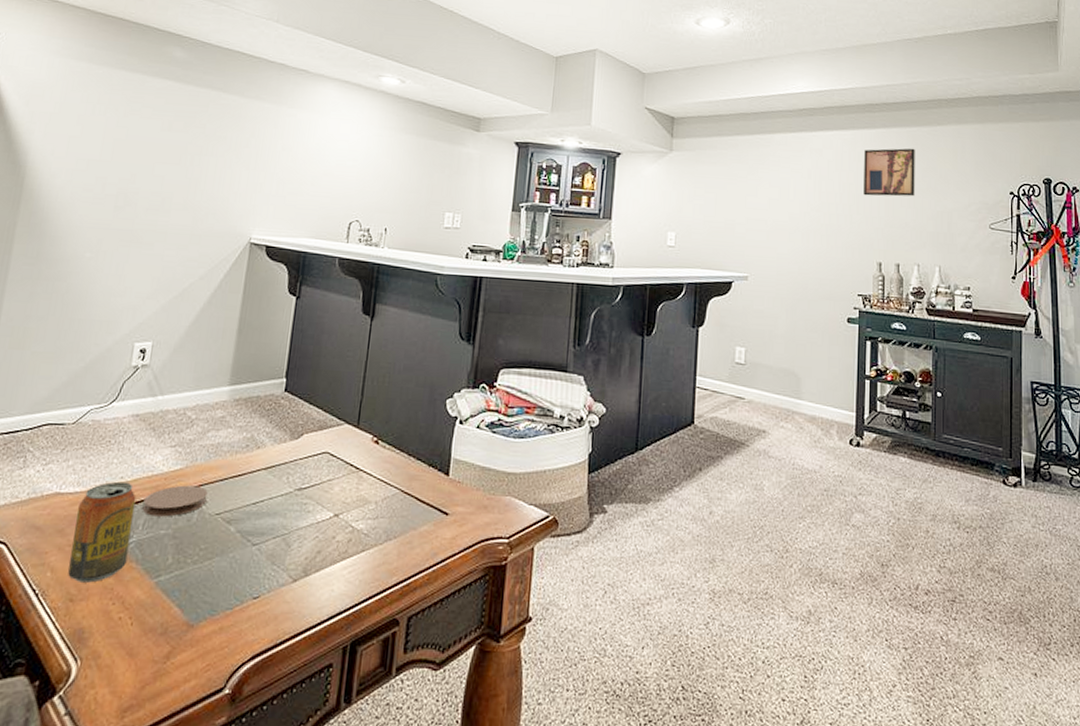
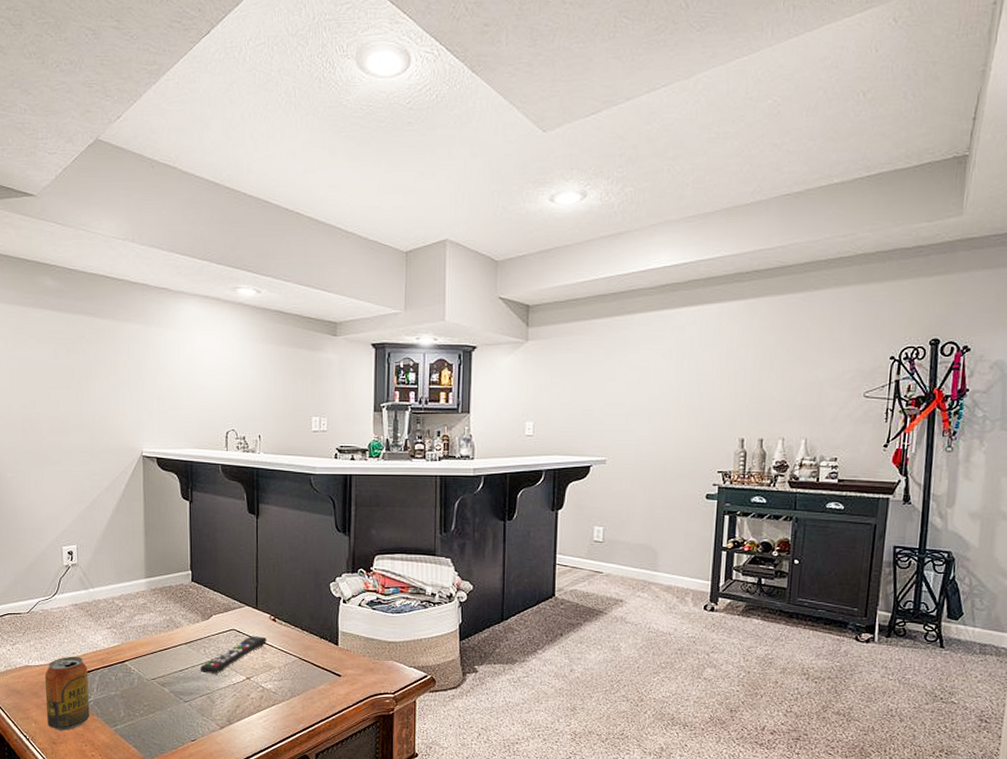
coaster: present [142,485,208,517] -> none [93,658,143,682]
remote control: none [278,461,365,509] -> present [200,636,267,674]
wall art: present [864,148,915,197] -> none [728,317,787,372]

